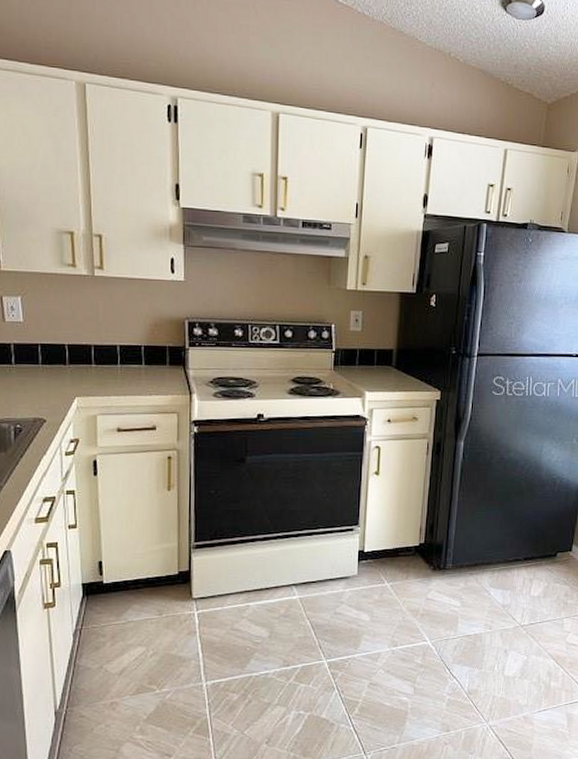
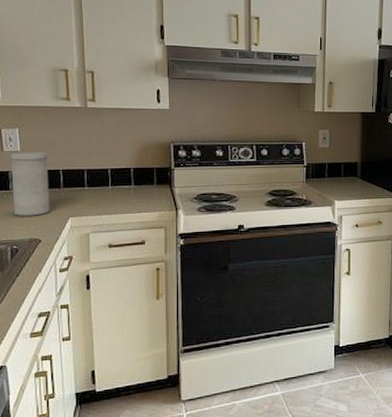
canister: none [12,323,56,394] -> present [10,152,51,216]

